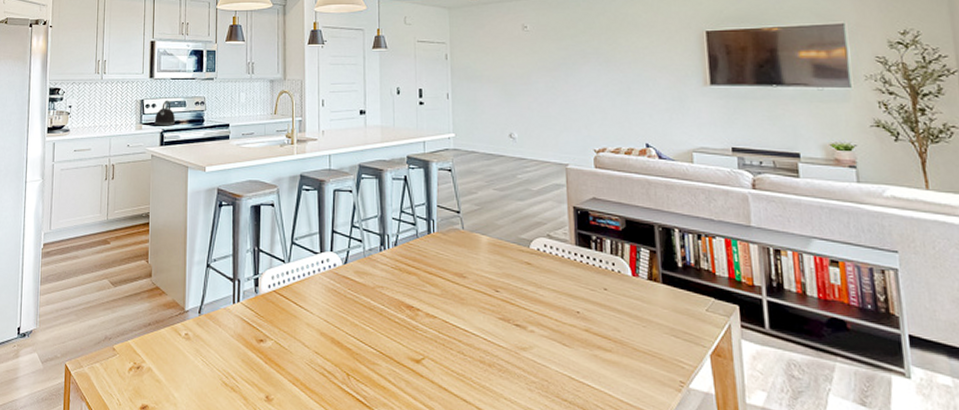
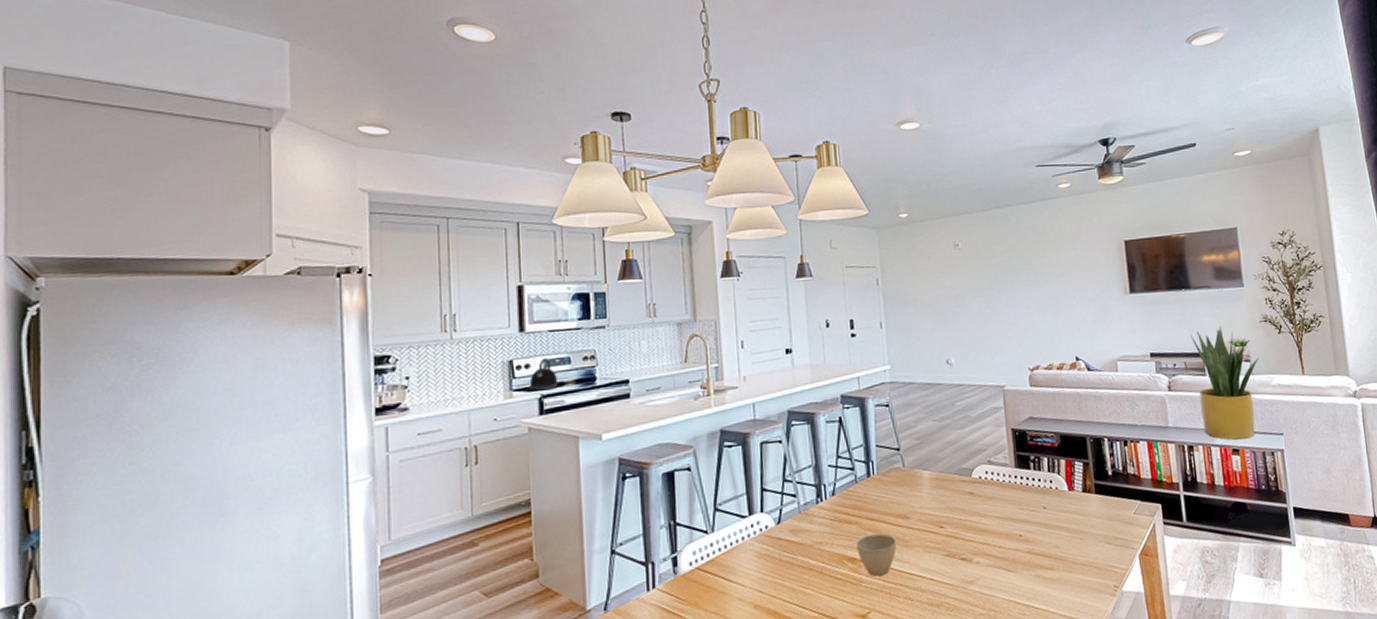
cup: none [413,287,453,327] -> present [855,533,897,576]
planter: none [782,126,868,252] -> present [1191,325,1259,440]

